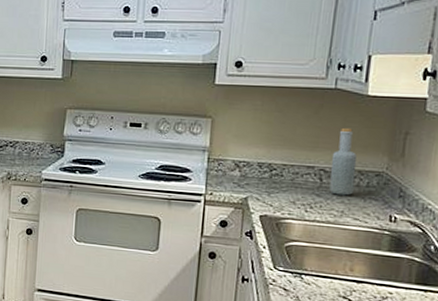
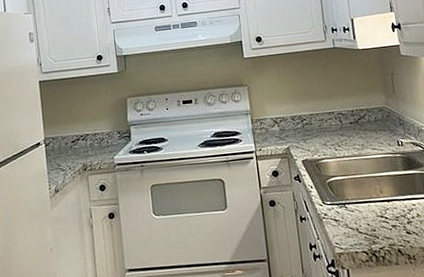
bottle: present [329,127,357,196] -> none [344,76,367,132]

